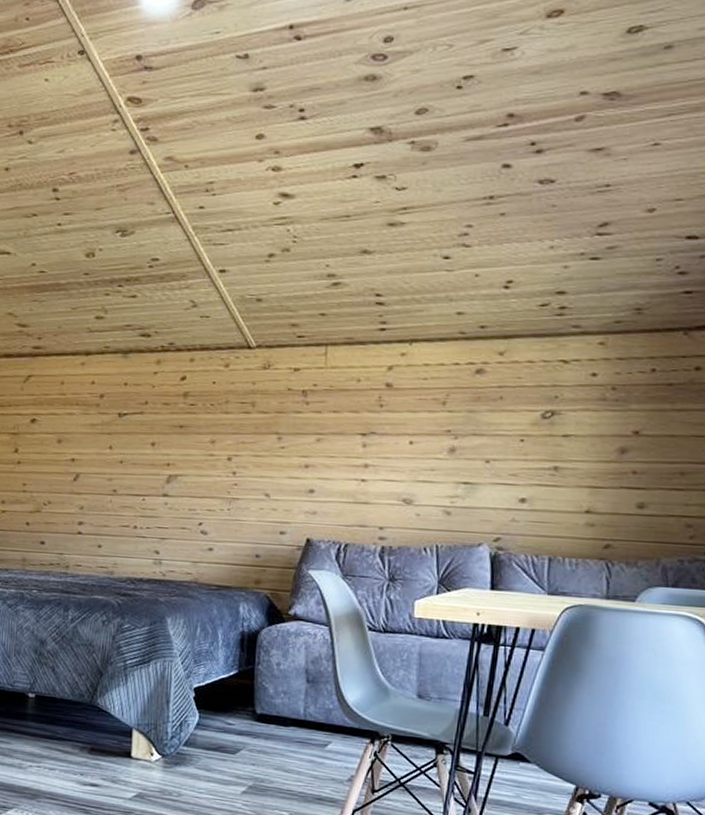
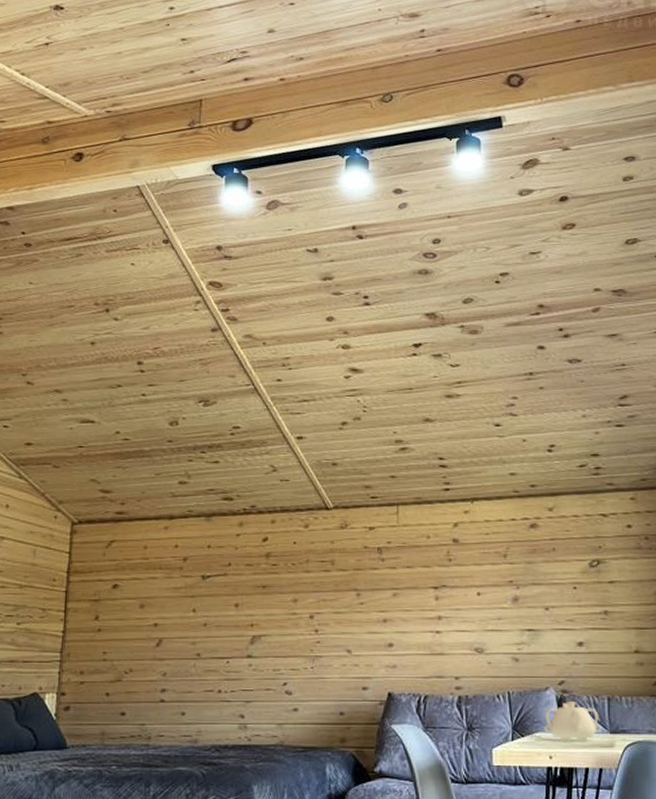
teapot: none [473,559,539,603] -> present [544,702,602,743]

